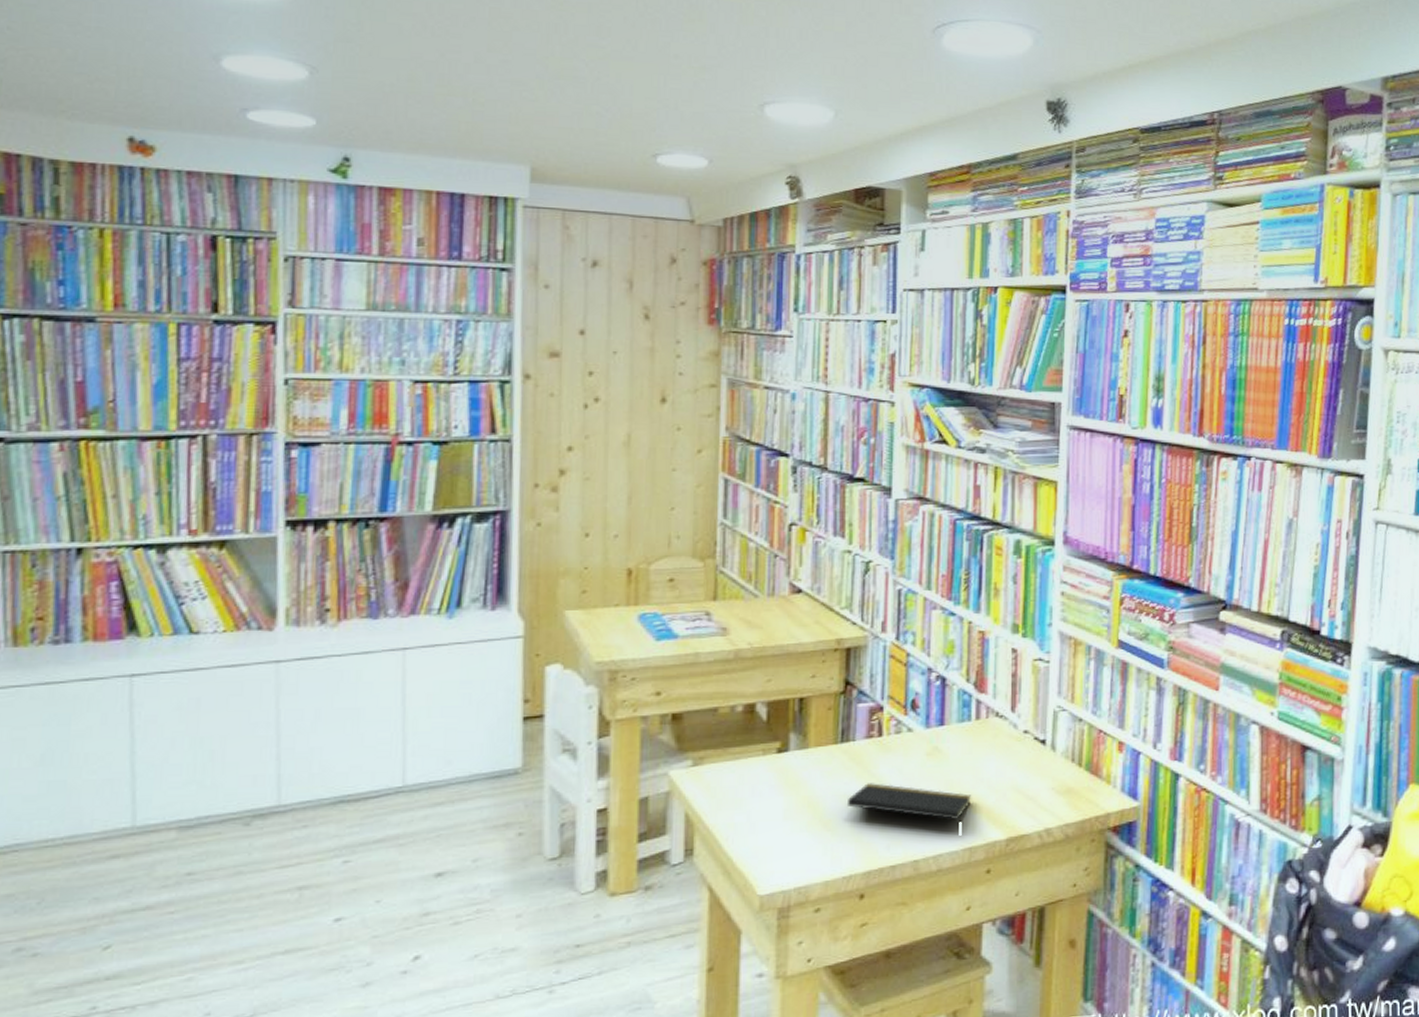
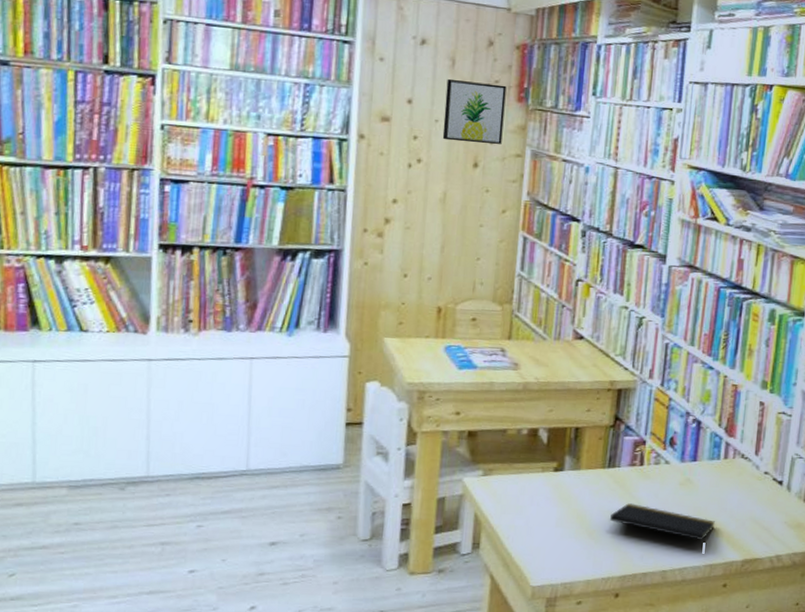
wall art: none [622,303,694,375] -> present [442,78,507,144]

